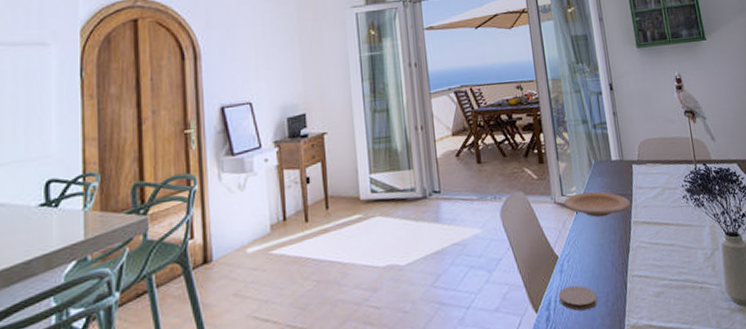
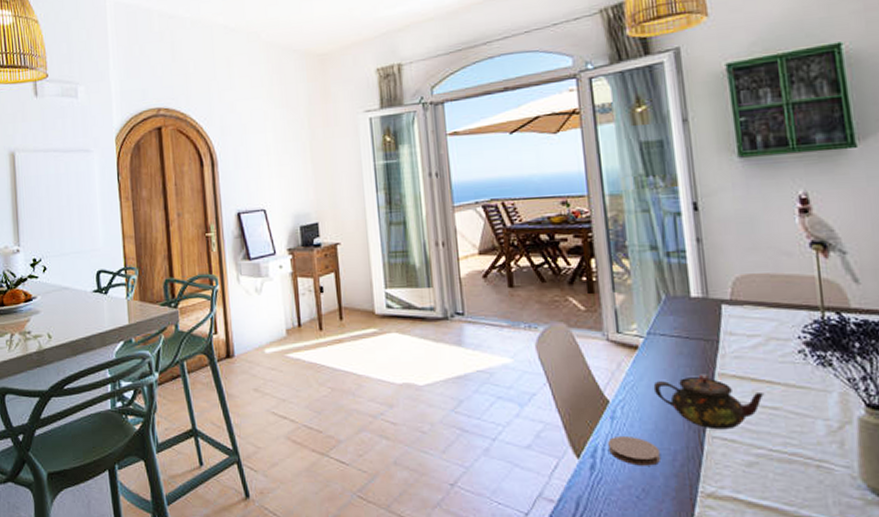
plate: present [563,191,631,218] -> none [619,331,716,363]
teapot: none [589,223,665,270] -> present [653,374,765,430]

